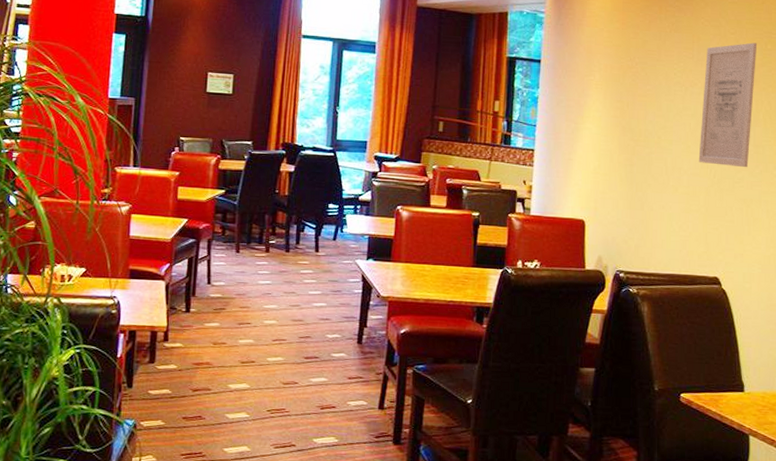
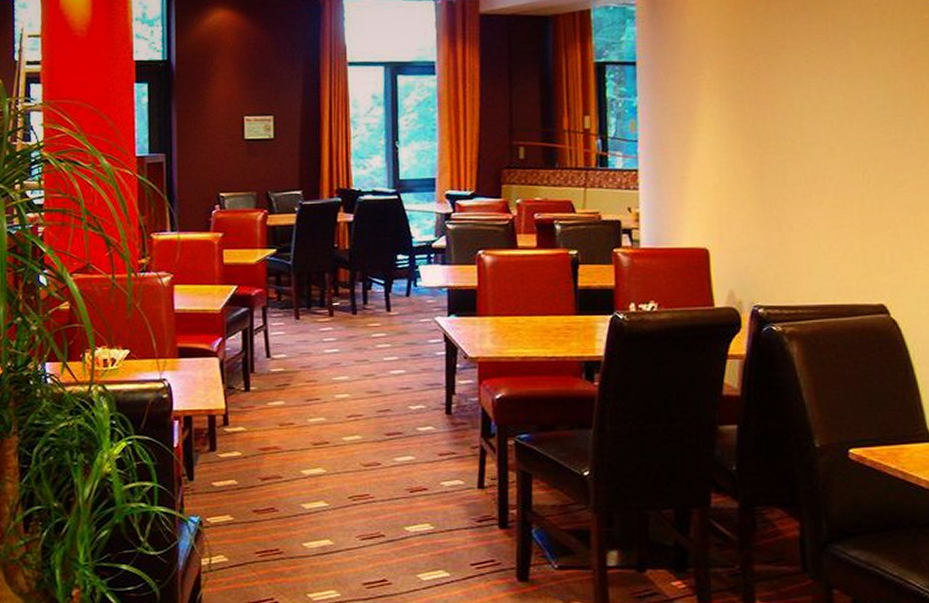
wall art: present [698,42,758,168] -> none [844,13,912,168]

